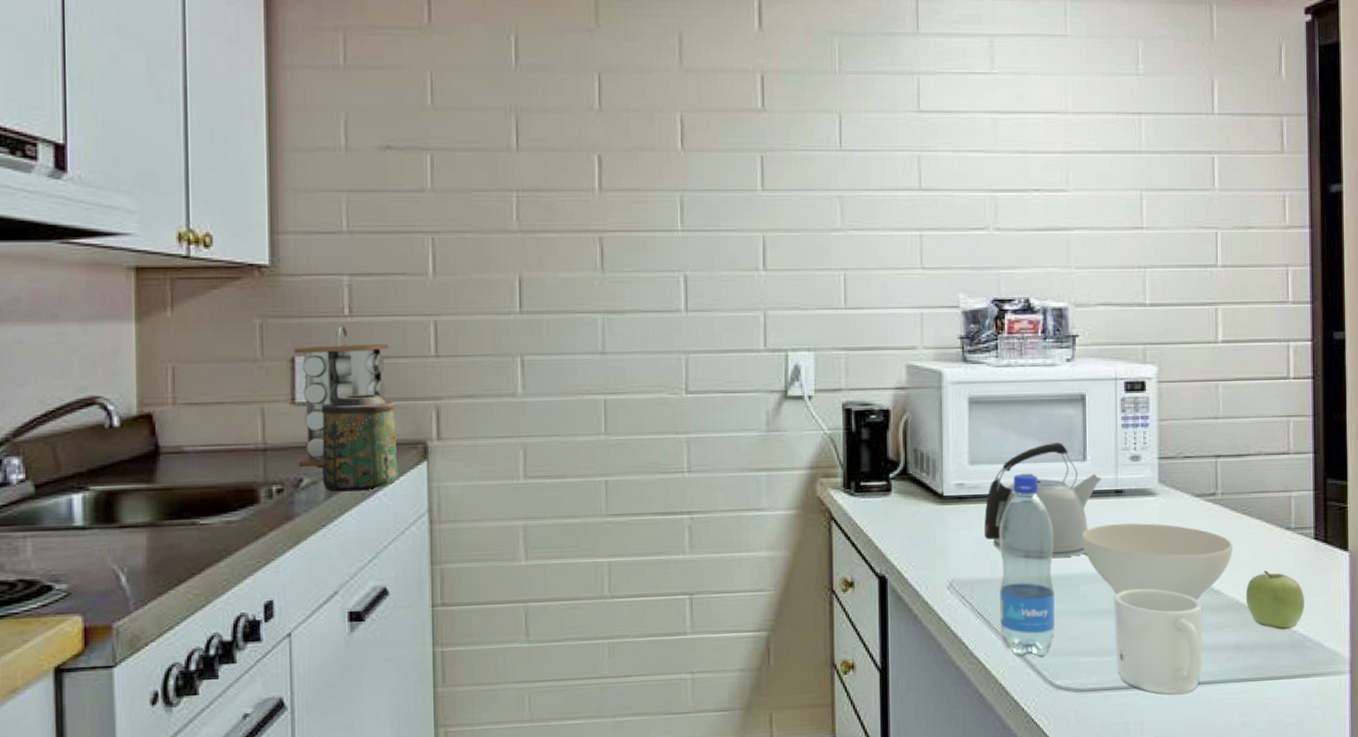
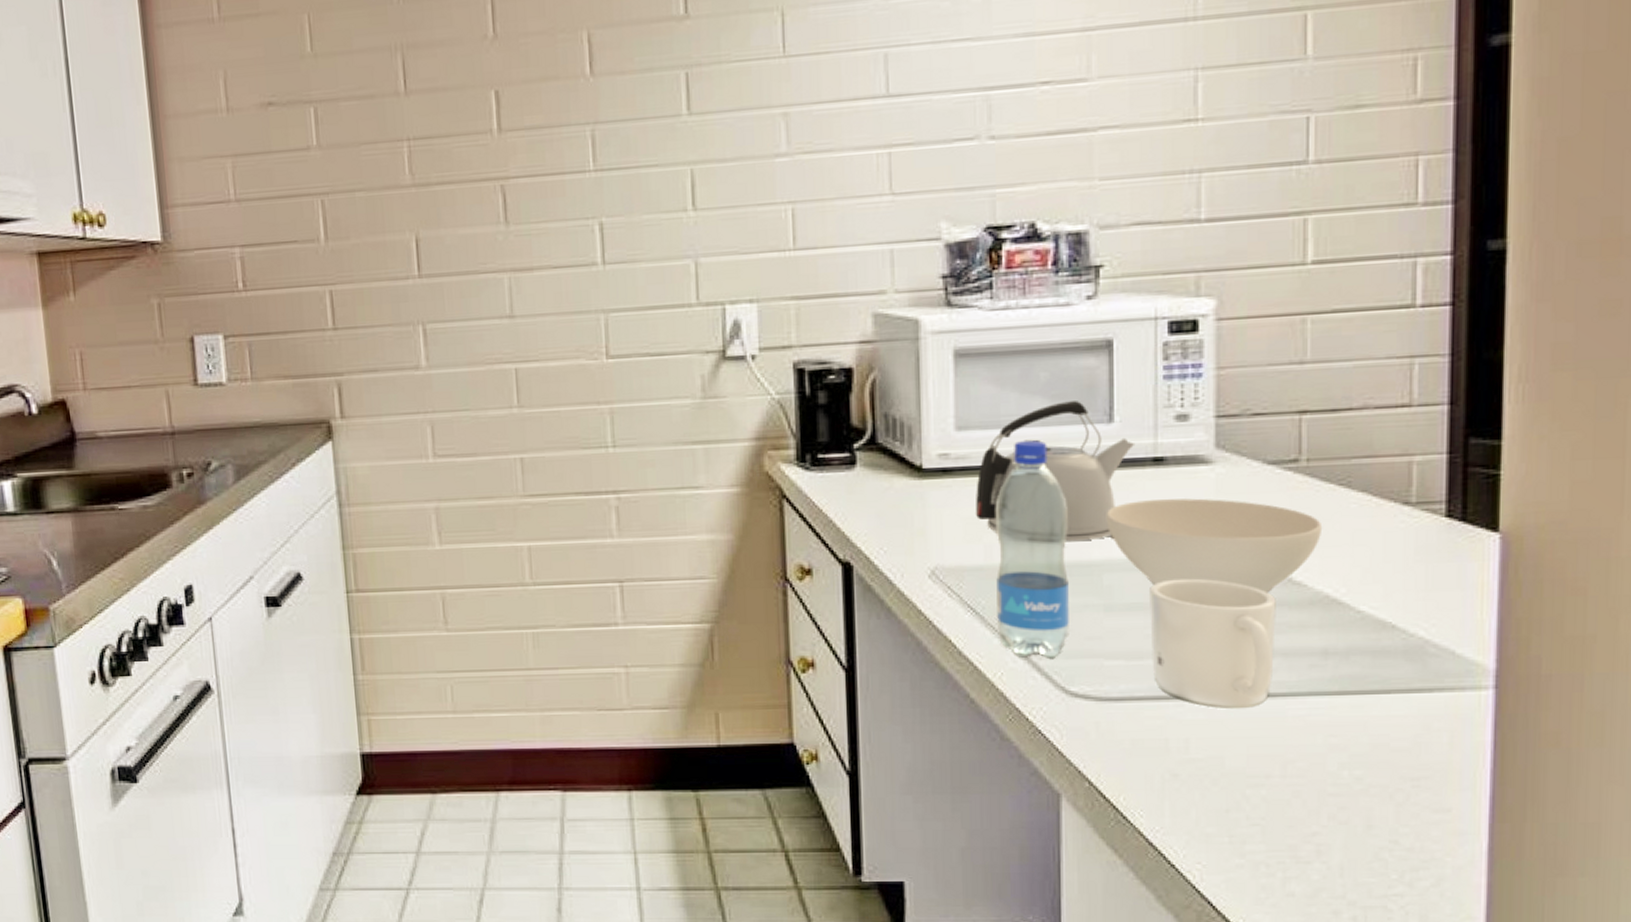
spice rack: present [294,325,389,469] -> none [192,300,286,451]
canister: present [321,394,398,492] -> none [223,372,304,475]
fruit: present [1245,570,1304,630] -> none [1339,557,1428,632]

